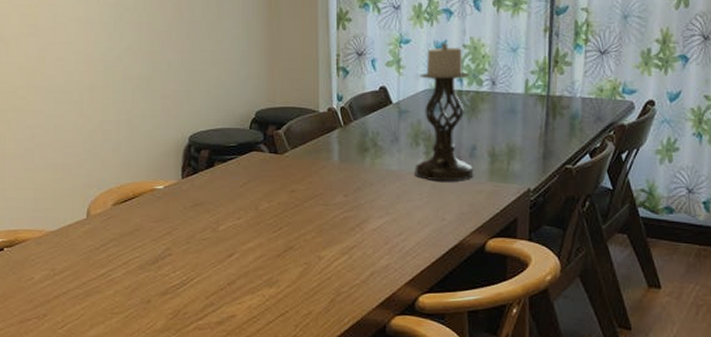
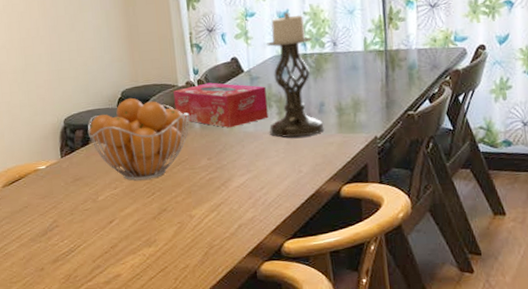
fruit basket: none [214,119,329,212] -> present [87,97,190,181]
tissue box: none [313,111,414,164] -> present [173,82,268,128]

